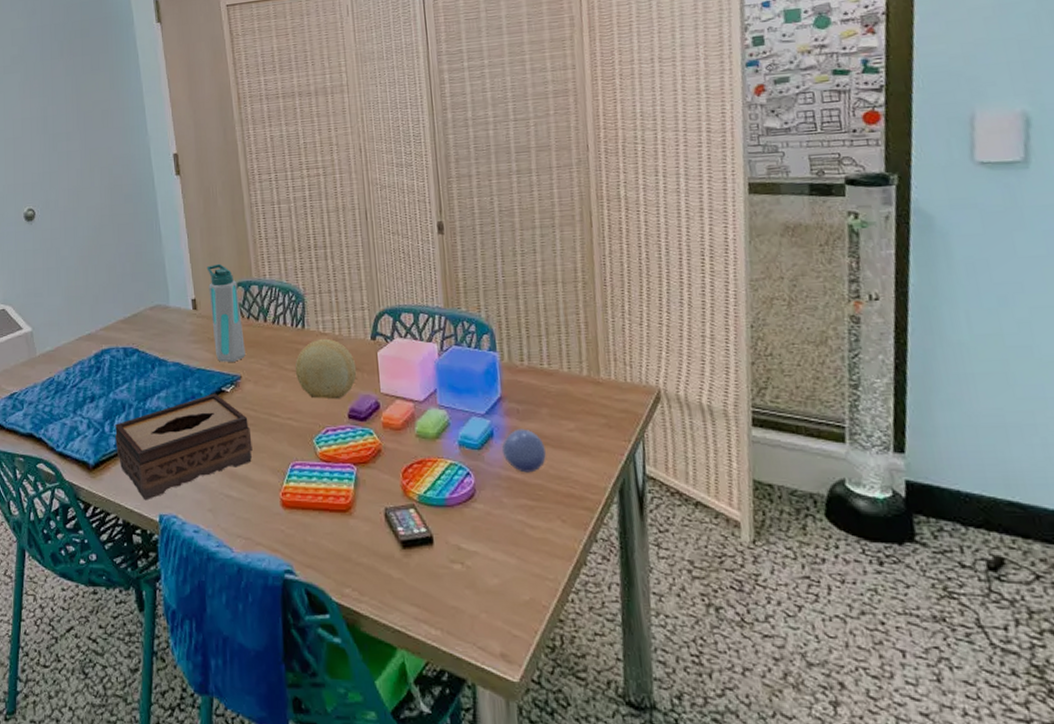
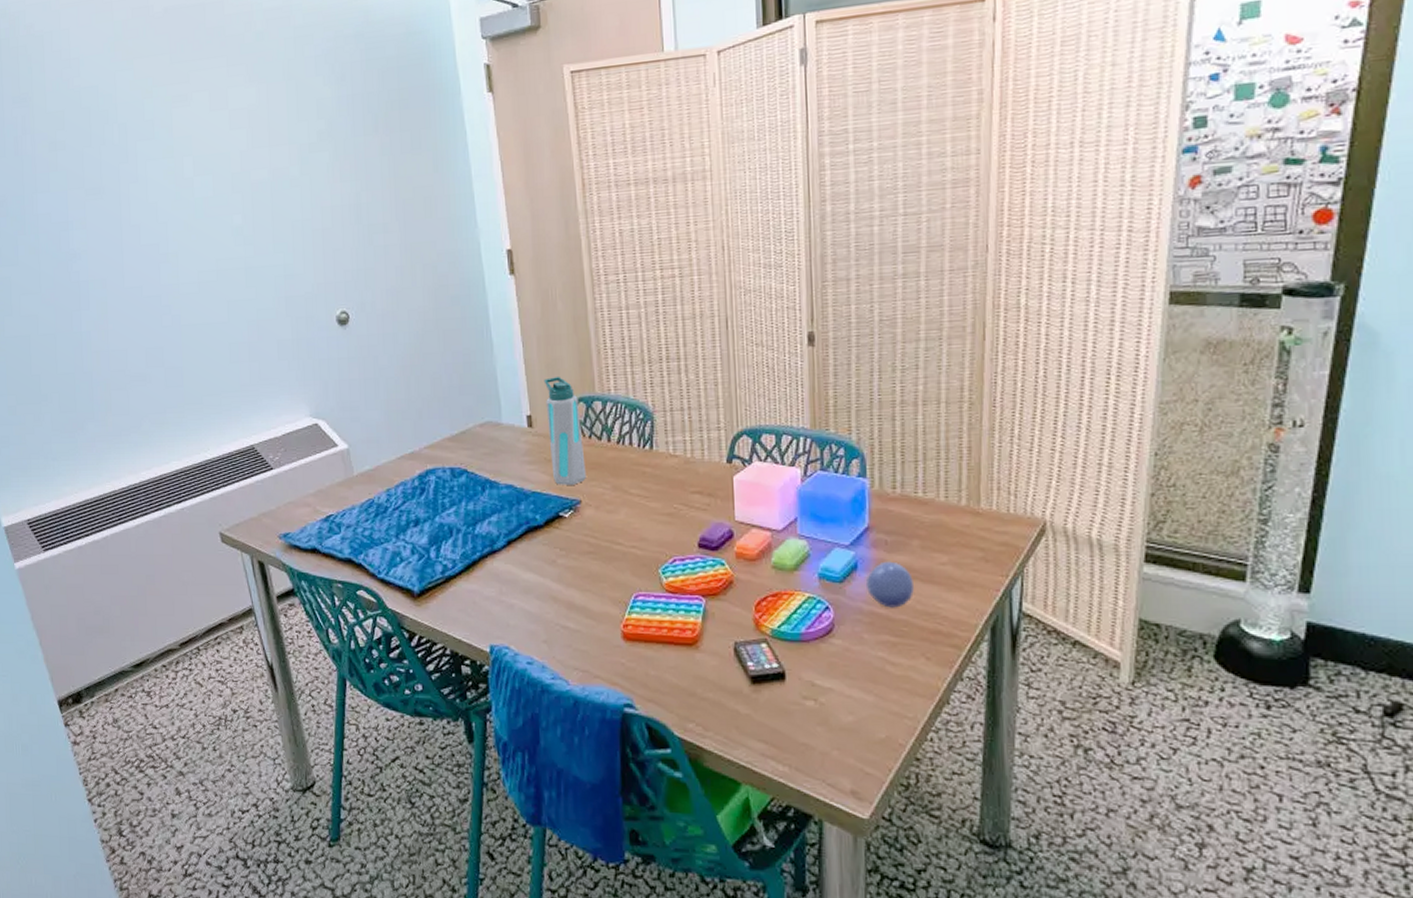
tissue box: present [114,393,253,501] -> none [441,518,592,631]
decorative ball: present [295,338,357,399] -> none [640,460,710,527]

